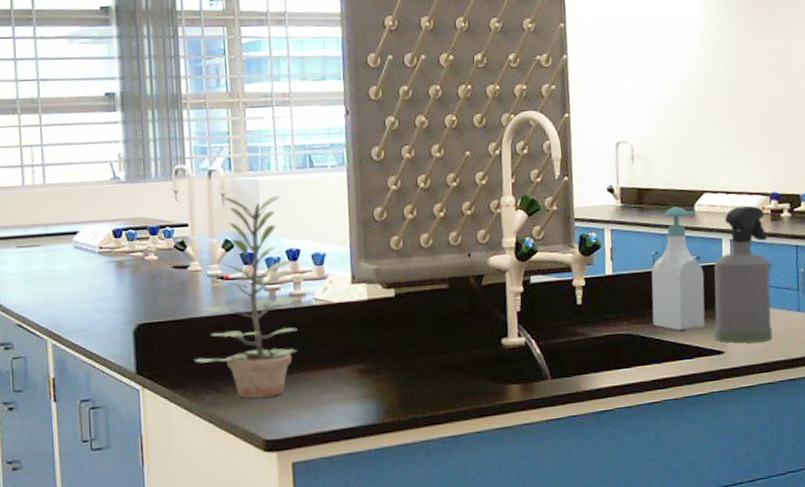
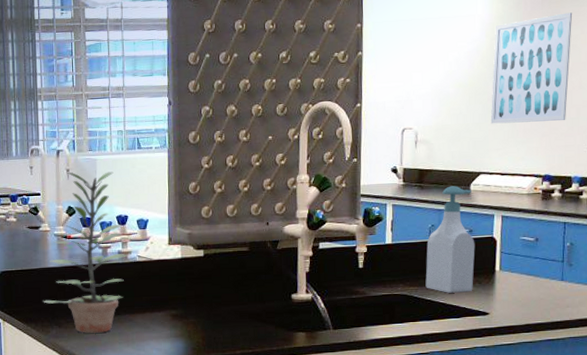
wall art: none [708,15,790,137] -> present [490,12,573,124]
spray bottle: present [714,205,773,344] -> none [481,186,538,307]

